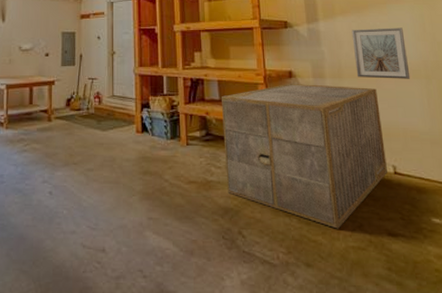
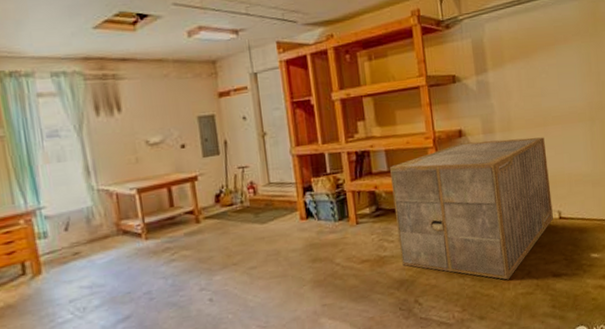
picture frame: present [351,27,411,79] -> none [520,69,576,128]

